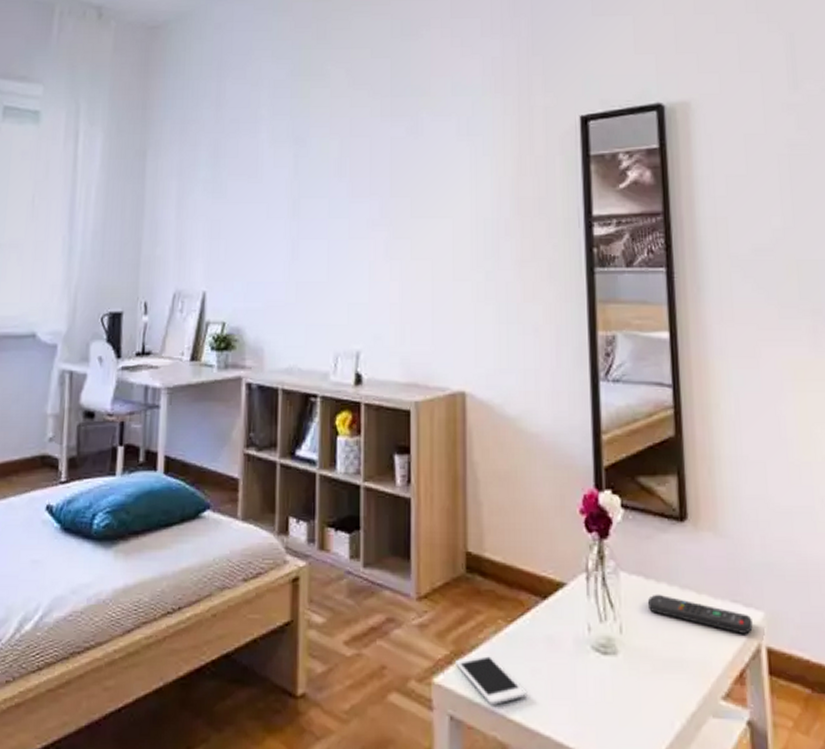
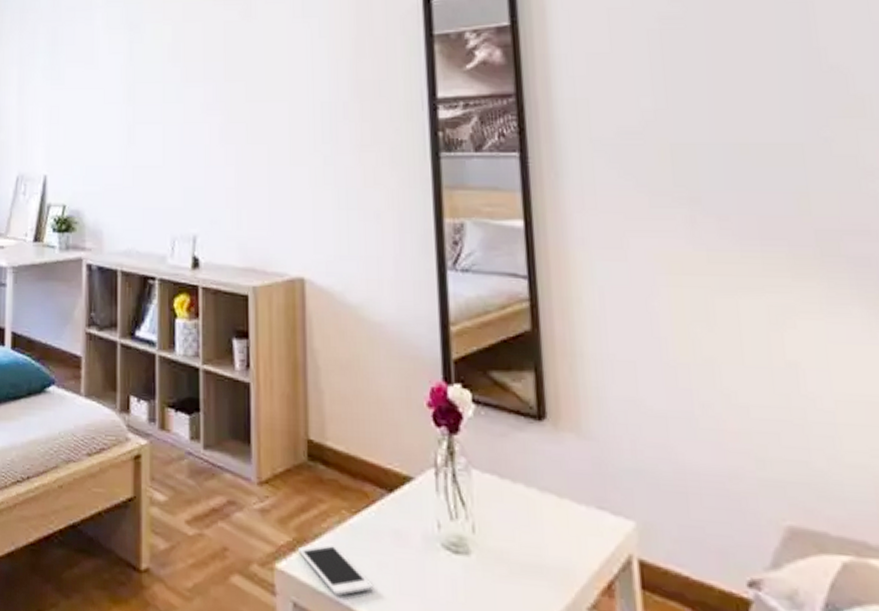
remote control: present [648,594,753,634] -> none [503,494,622,544]

